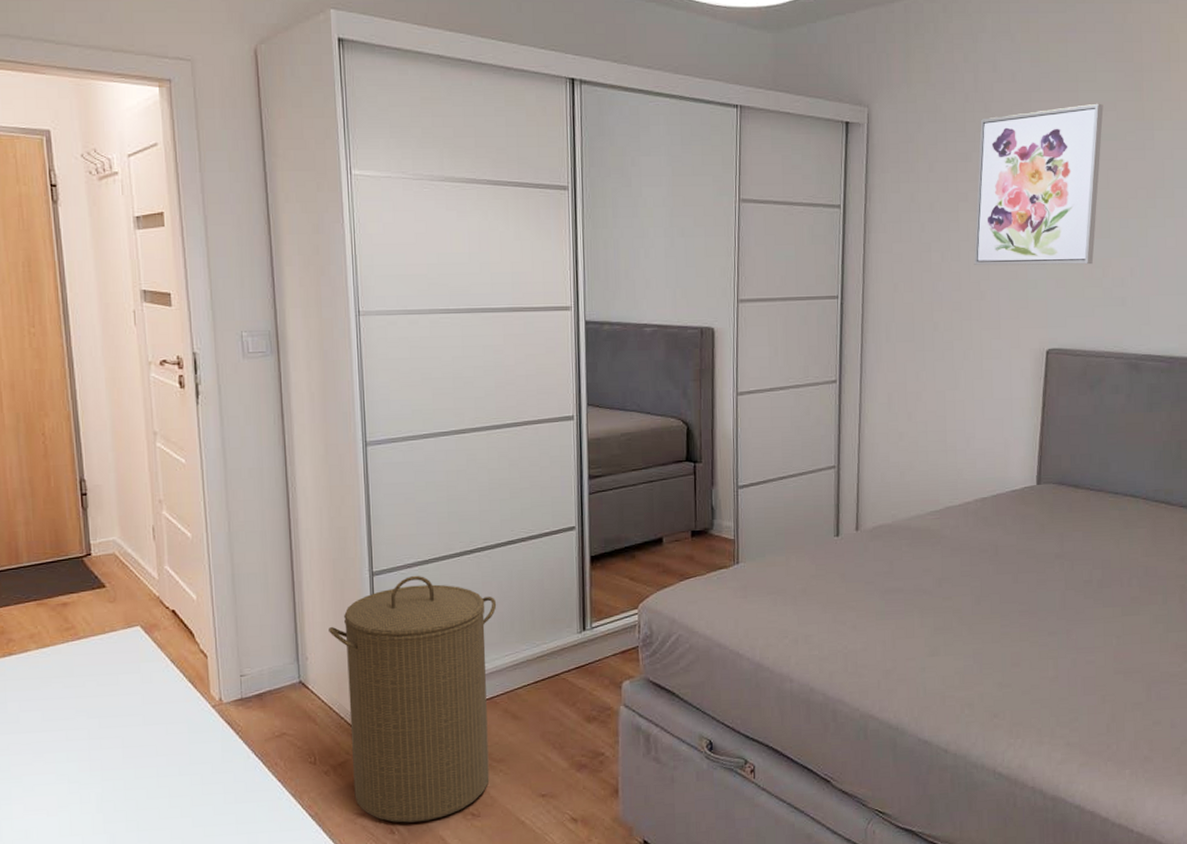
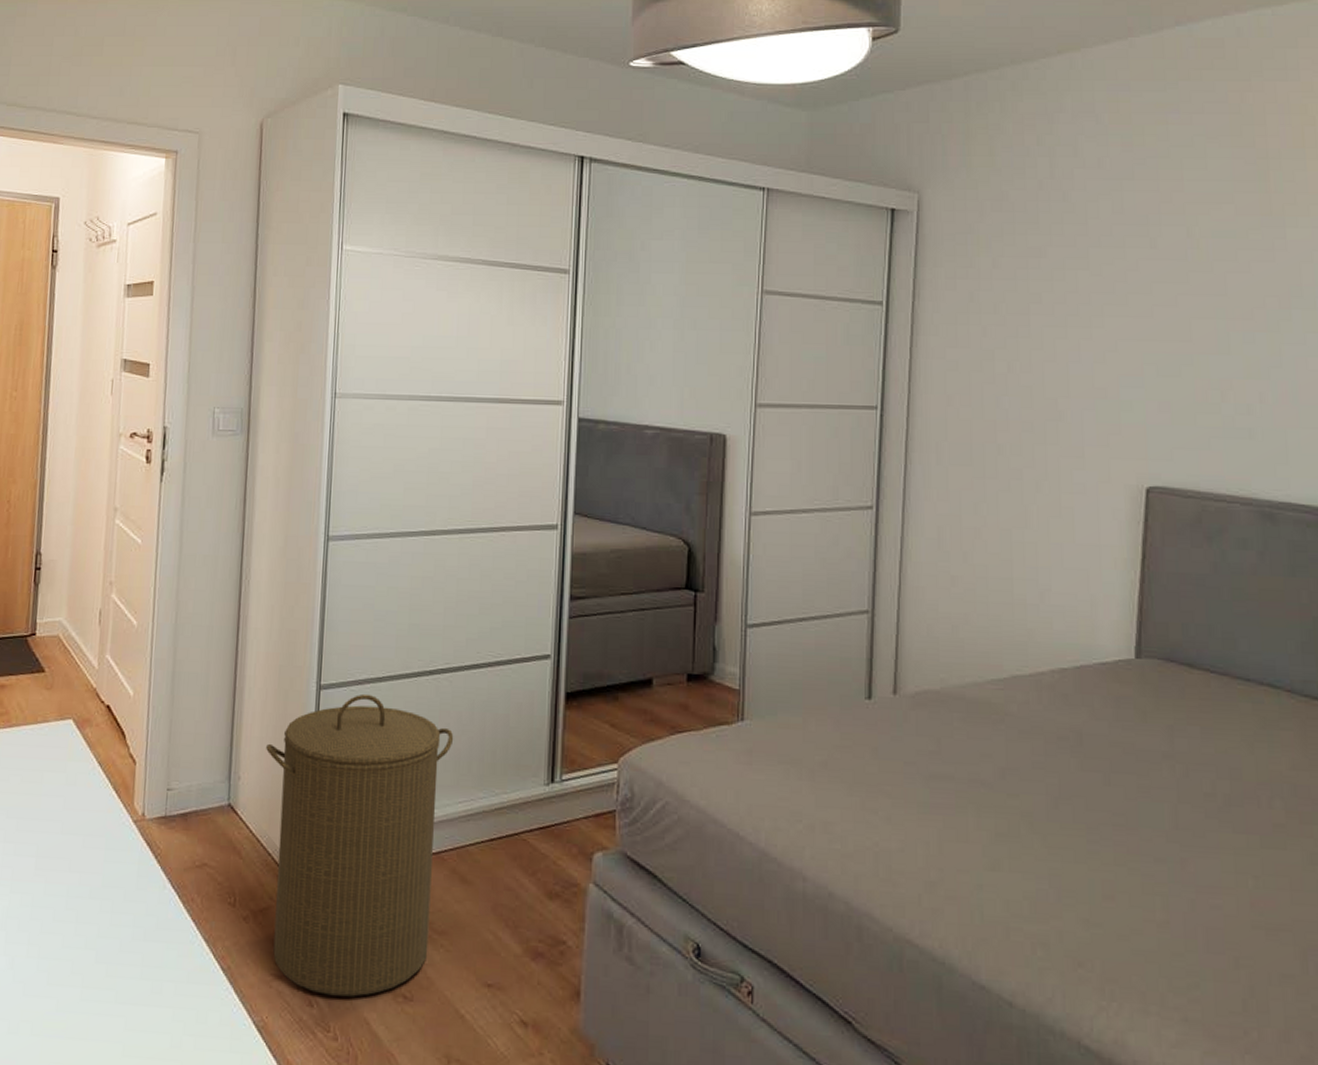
wall art: present [973,103,1104,266] -> none [1049,194,1217,386]

